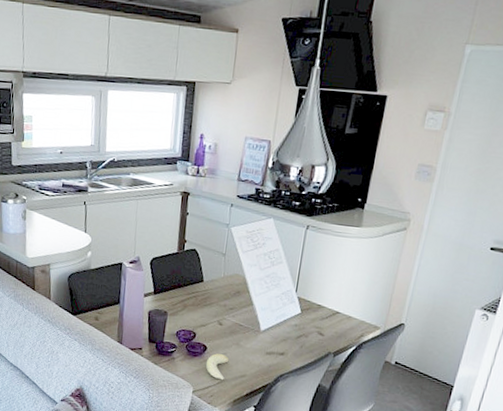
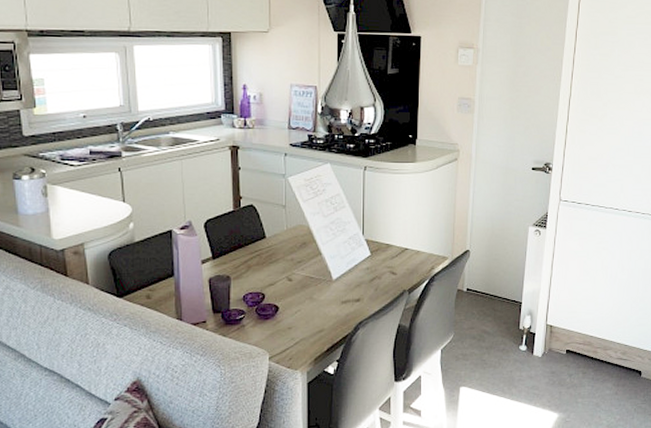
fruit: present [205,353,229,381] -> none [279,312,304,340]

